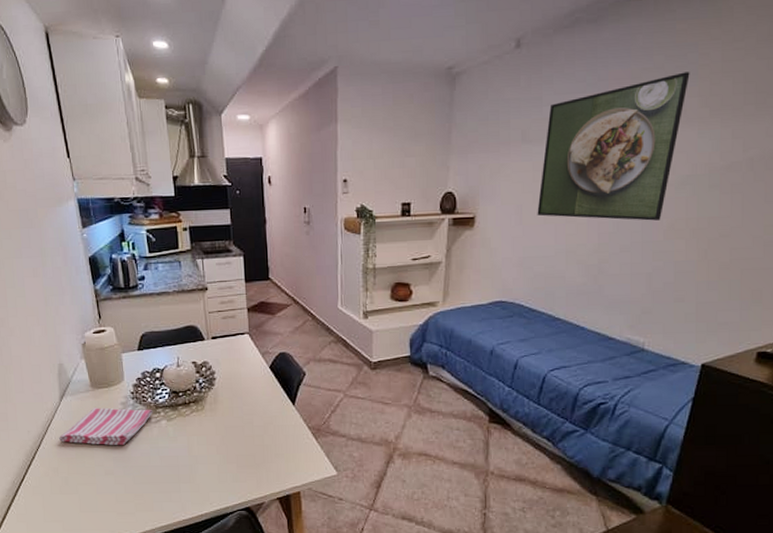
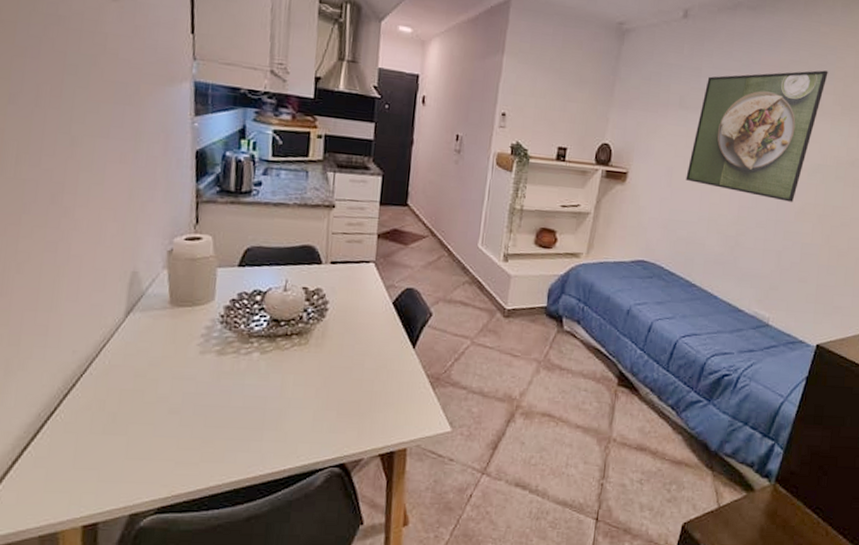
dish towel: present [59,407,153,445] -> none [114,329,245,378]

